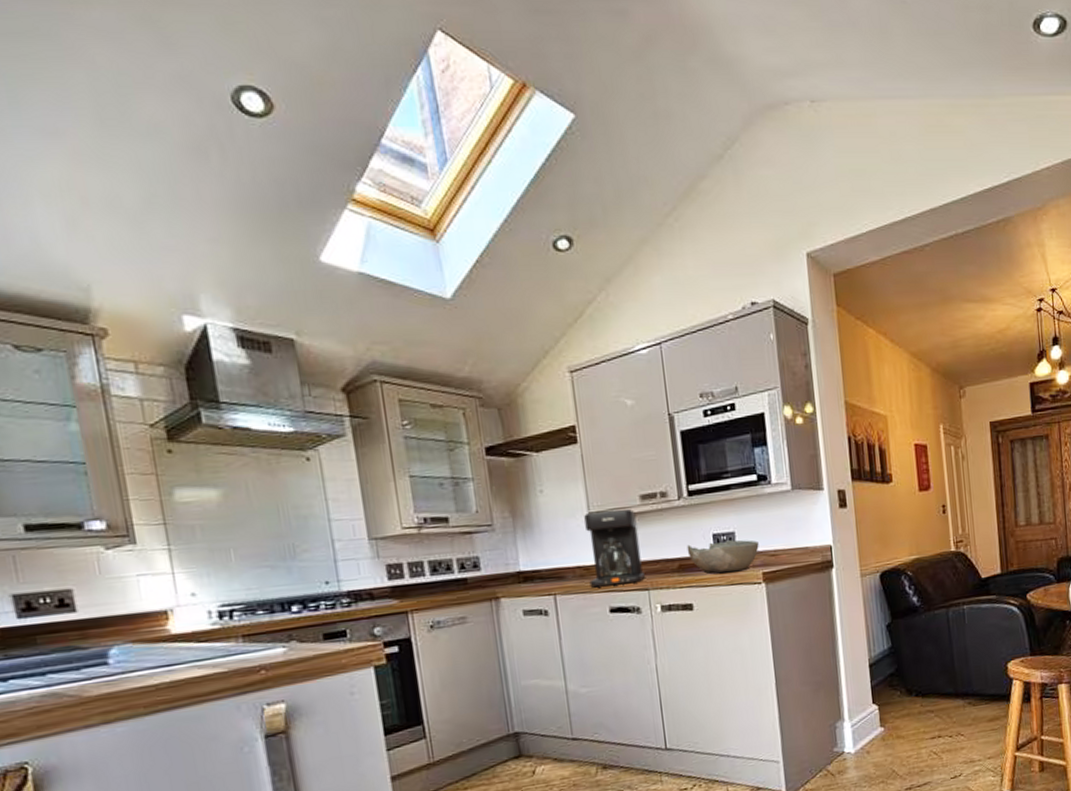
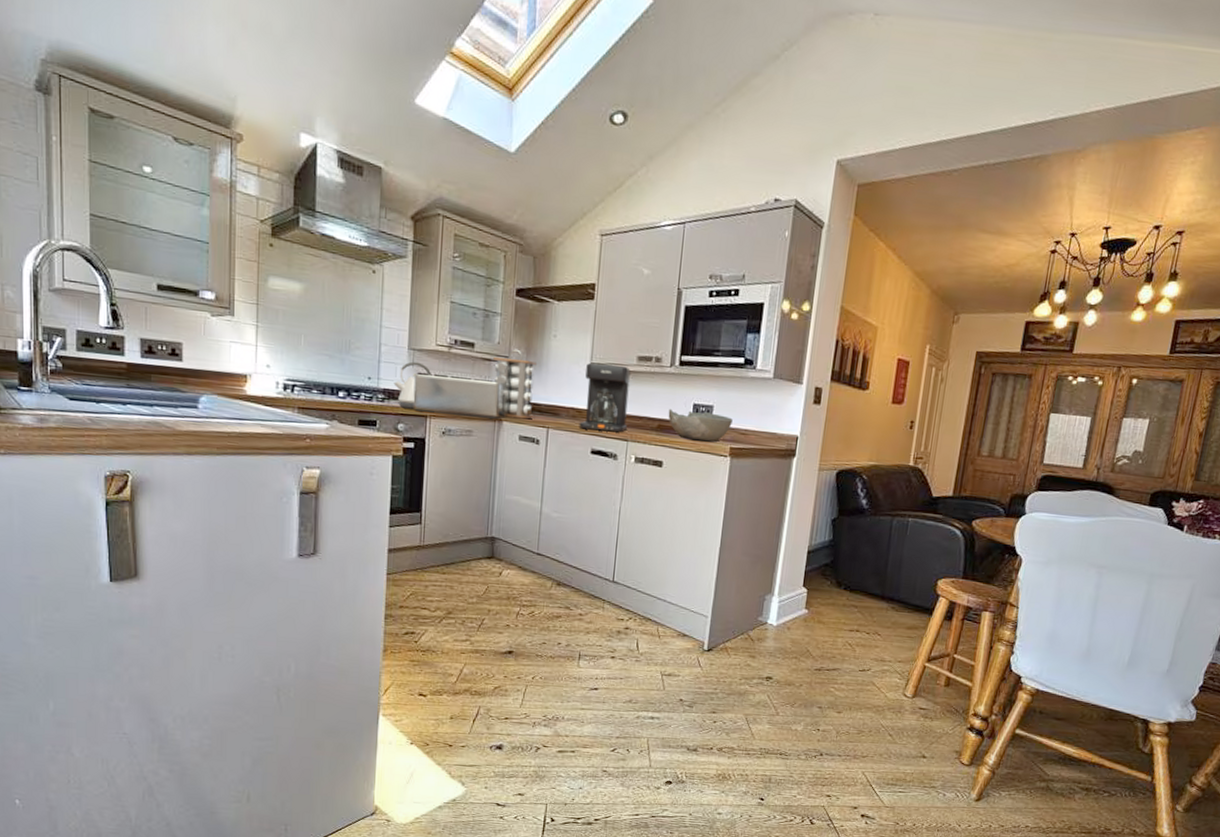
kettle: none [358,552,404,610] -> present [394,361,432,411]
toaster: none [382,553,504,610] -> present [413,373,509,420]
spice rack: none [474,514,536,595] -> present [493,349,538,420]

